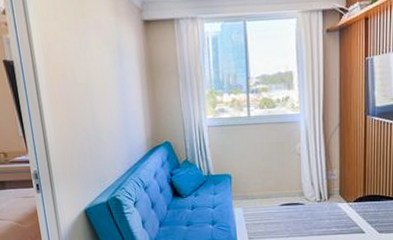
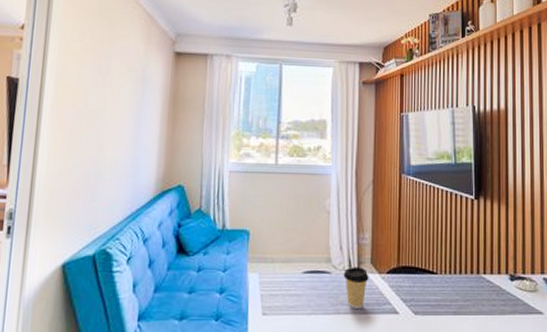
coffee cup: none [315,198,338,231] -> present [343,267,369,308]

